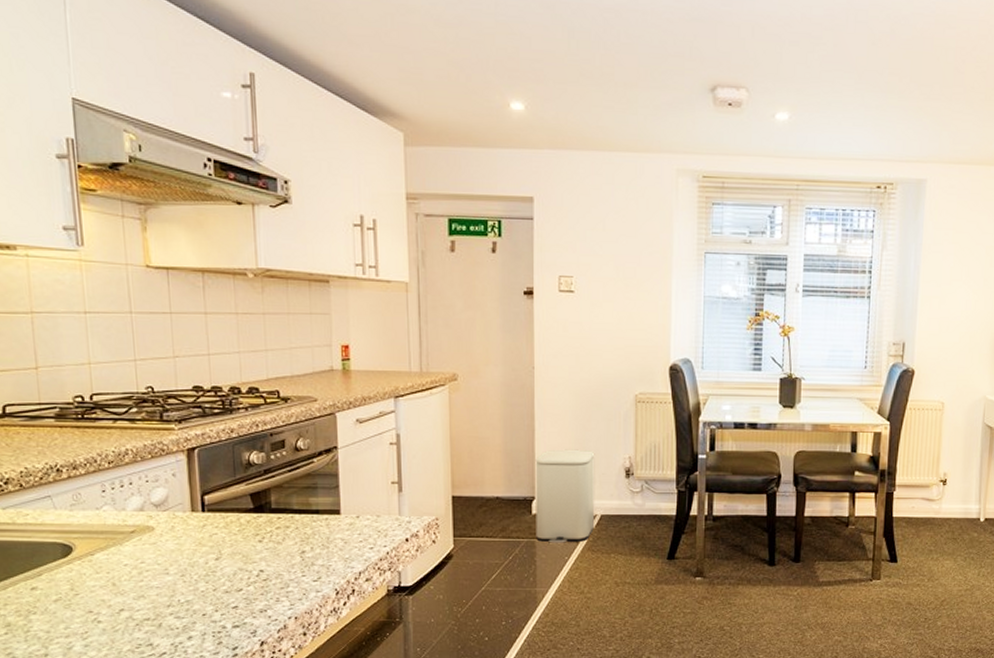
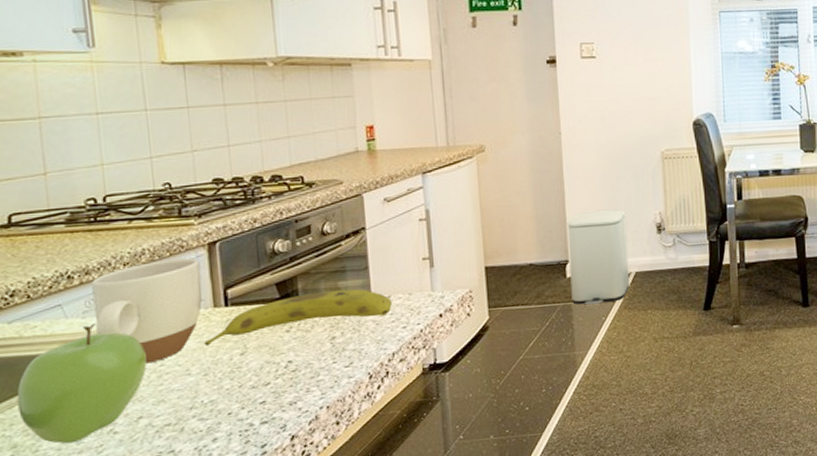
fruit: none [10,517,129,628] -> present [16,324,147,444]
mug: none [78,461,181,560] -> present [91,257,203,364]
fruit: none [182,505,360,549] -> present [204,289,392,346]

